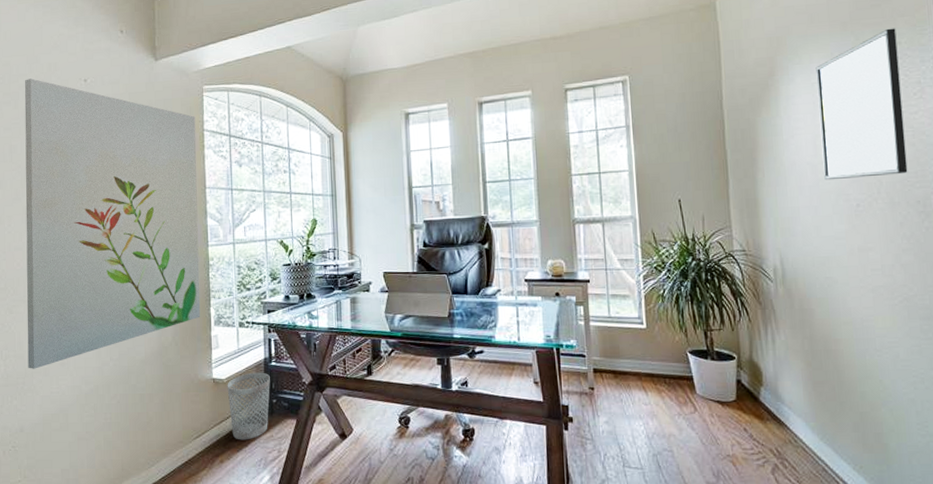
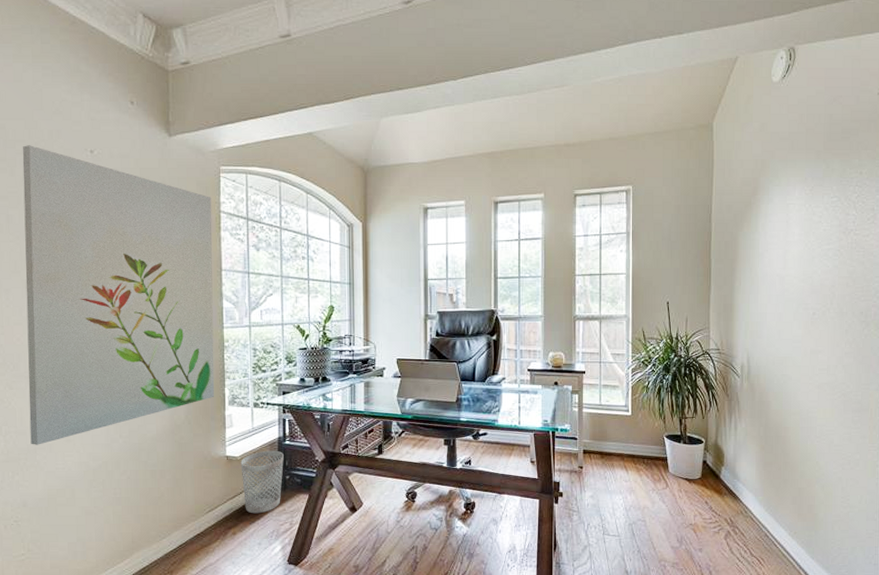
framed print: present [816,28,908,181] -> none [789,159,859,291]

